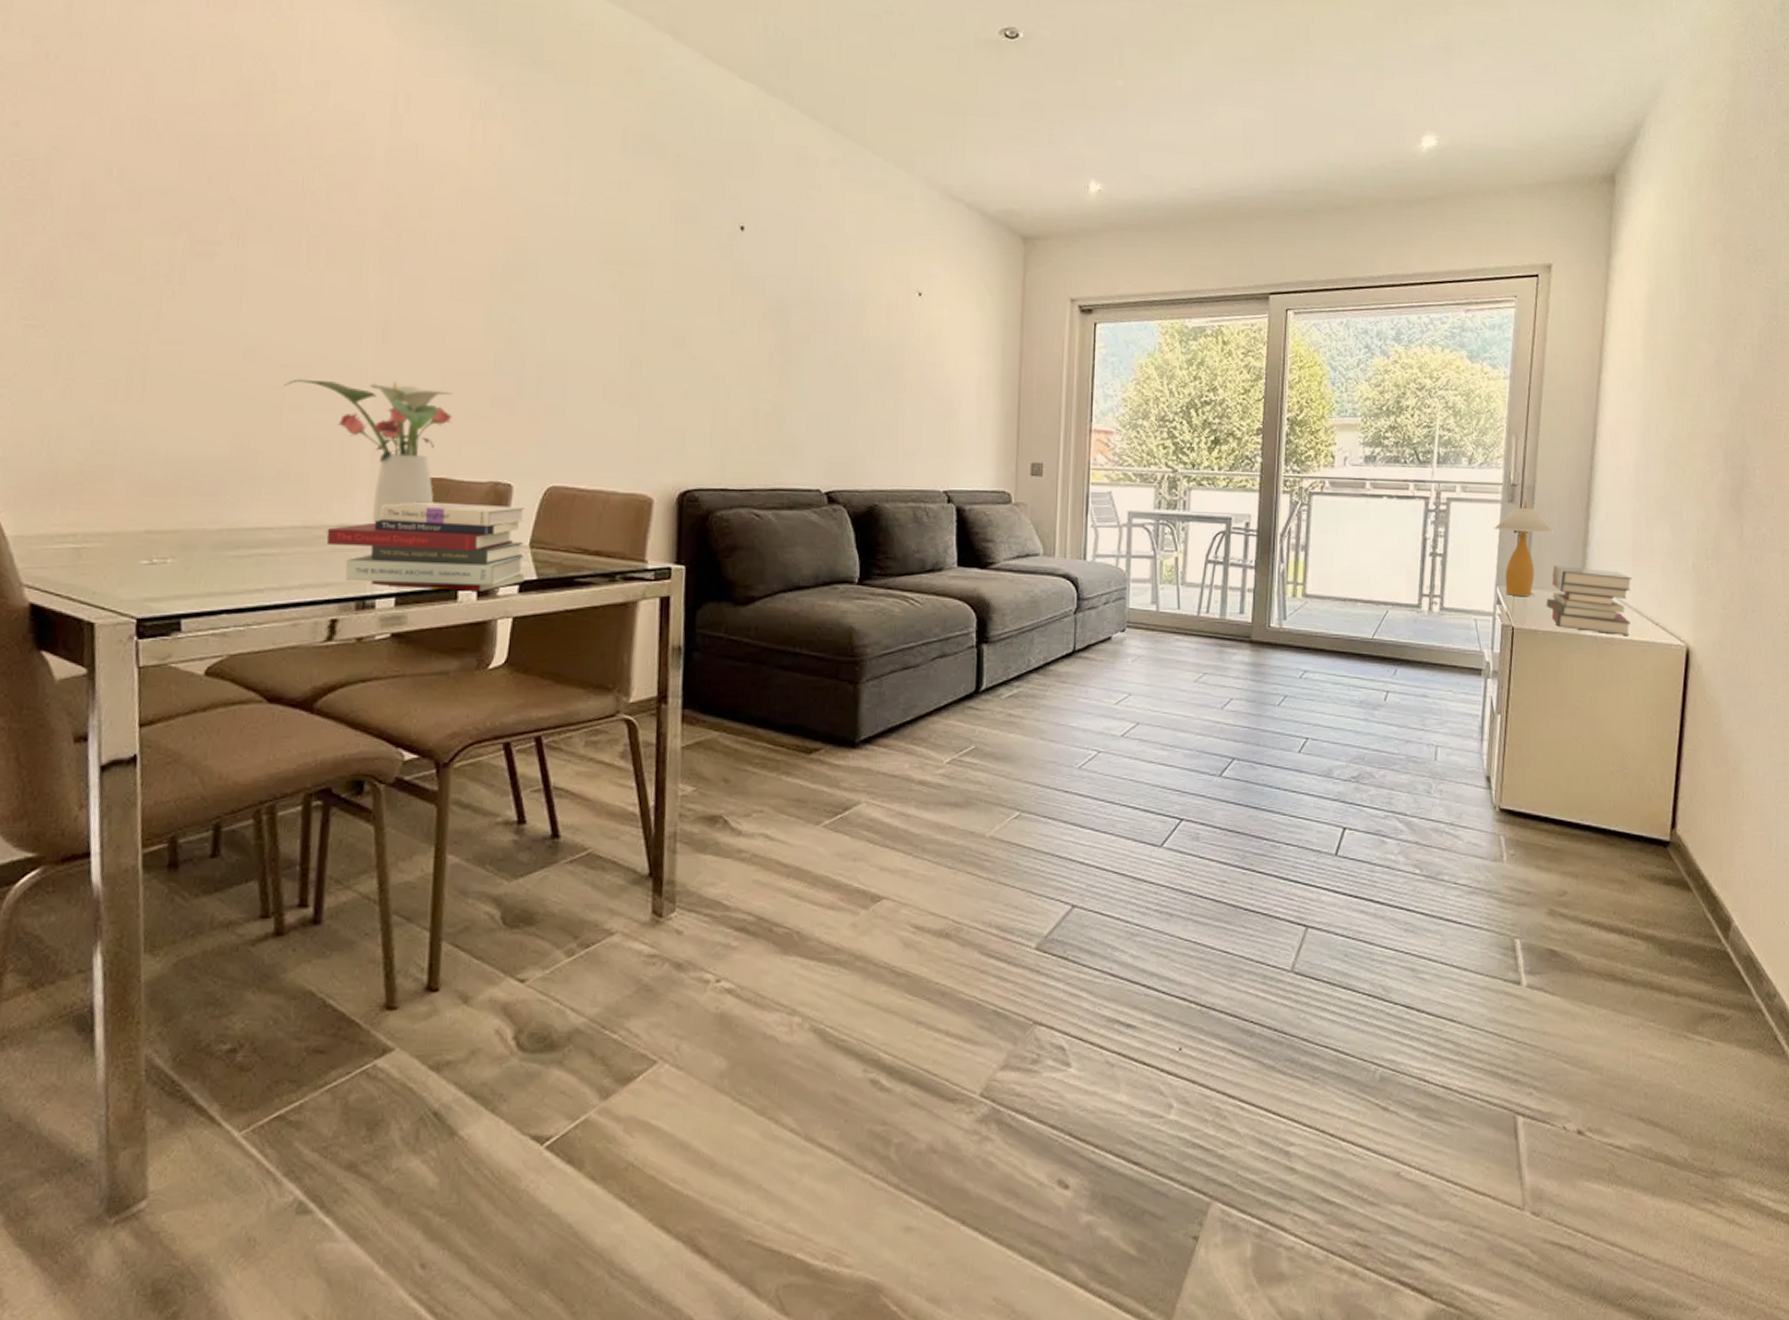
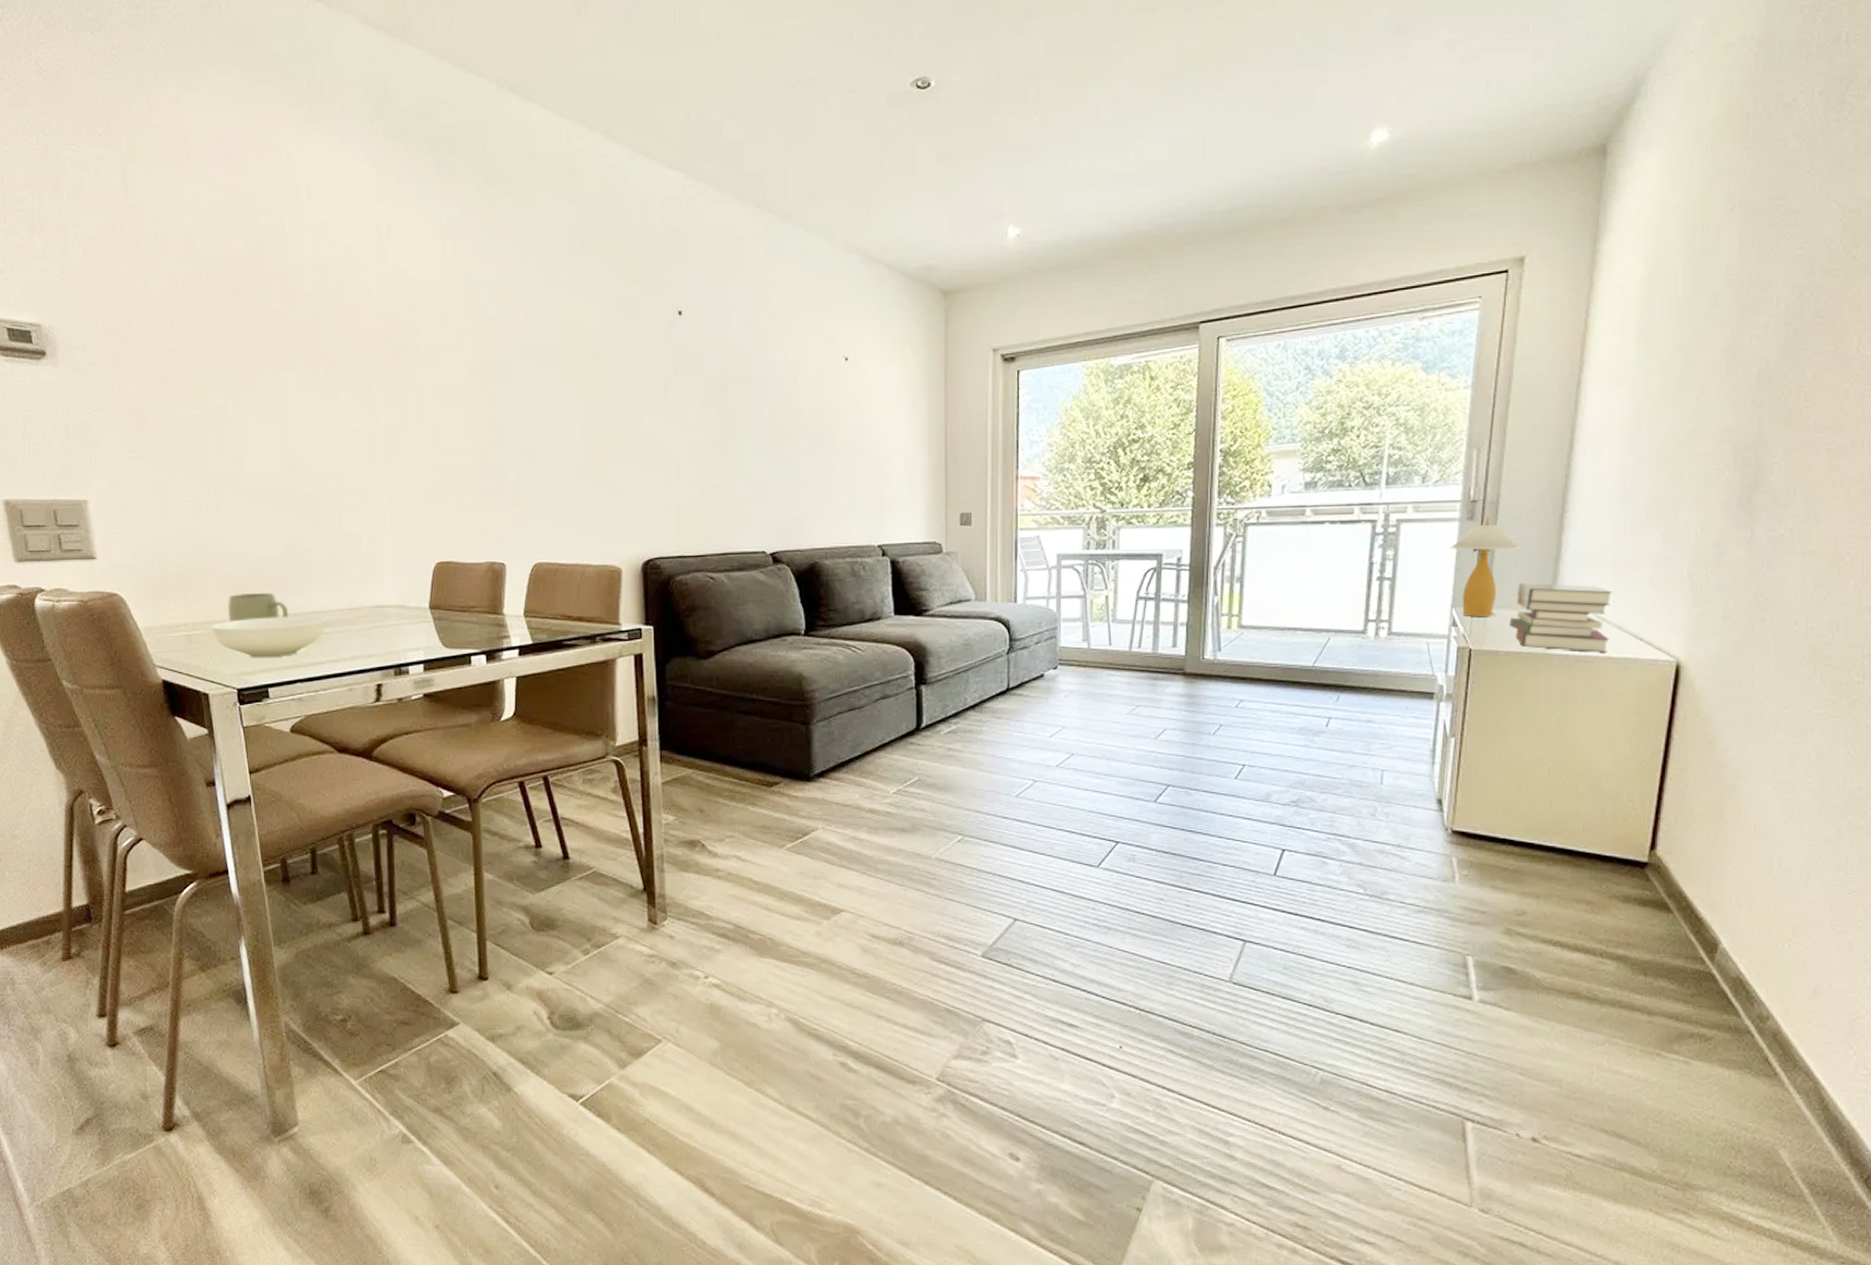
bowl: none [109,531,273,582] -> present [210,616,327,658]
mug: none [136,499,223,535] -> present [228,592,289,622]
flower arrangement: present [284,378,453,524] -> none [321,481,453,603]
books: present [326,501,526,592] -> none [366,582,523,656]

